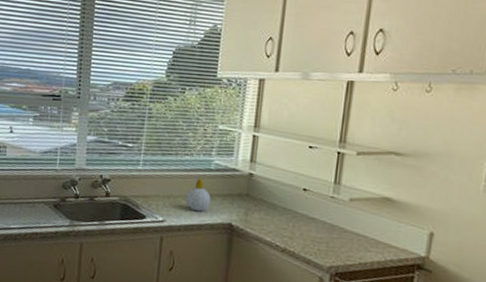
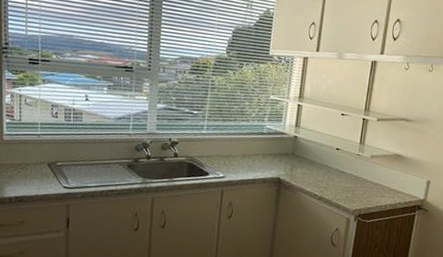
soap bottle: present [185,178,211,212] -> none [242,140,264,169]

